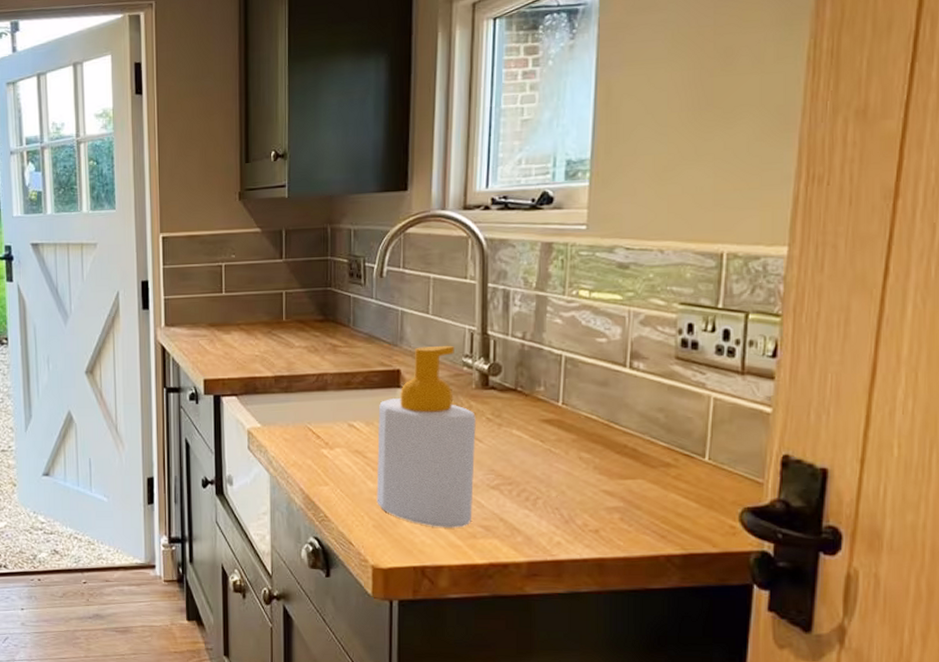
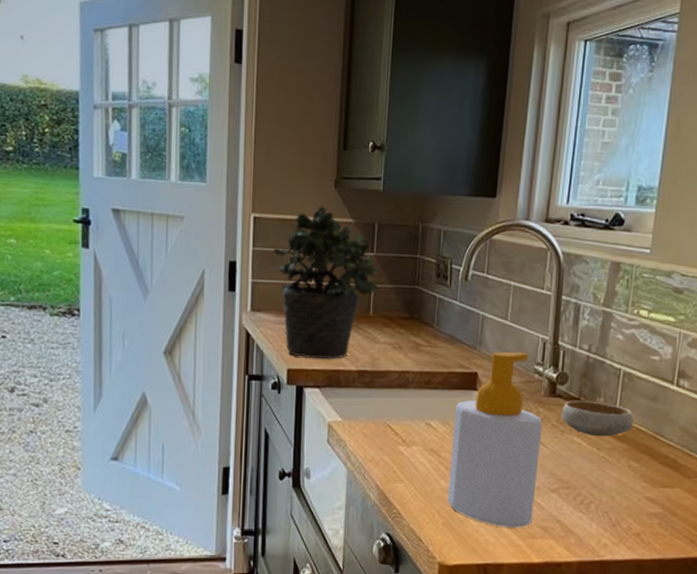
potted plant: none [182,219,290,368] -> present [272,206,379,359]
bowl: none [496,390,580,428] -> present [561,400,633,437]

